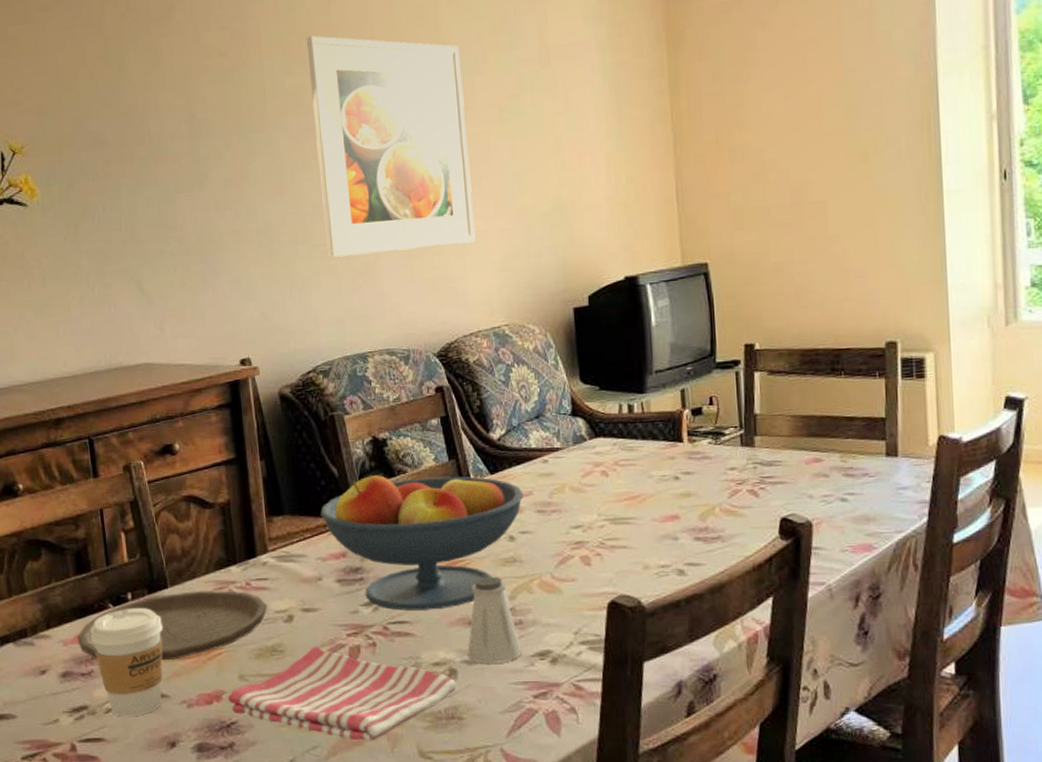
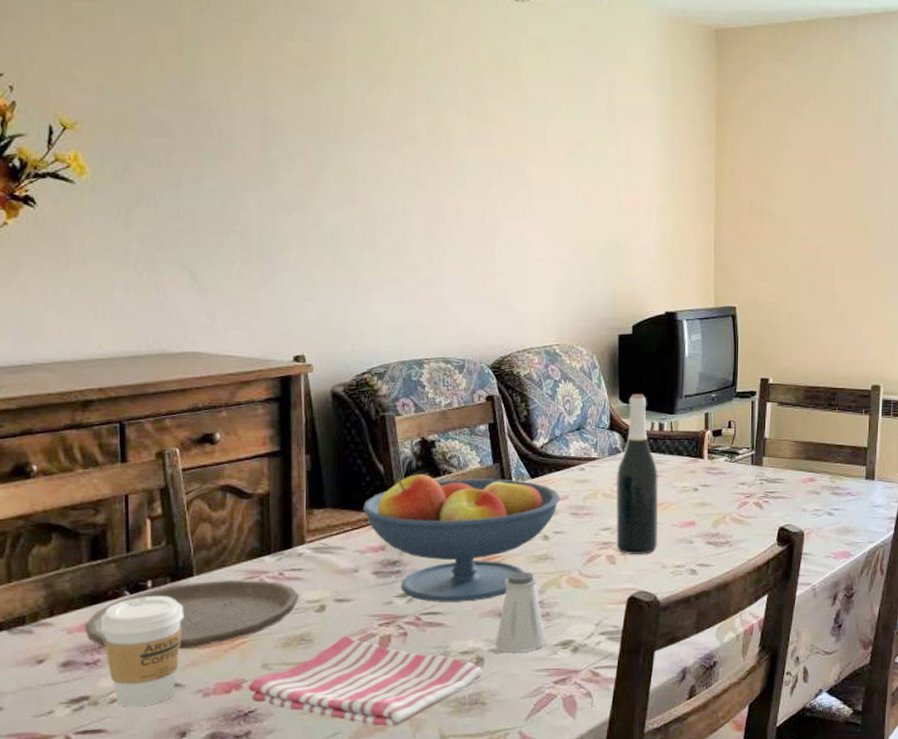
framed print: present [306,35,476,258] -> none [390,61,536,269]
wine bottle: none [584,373,638,554] -> present [615,394,659,554]

